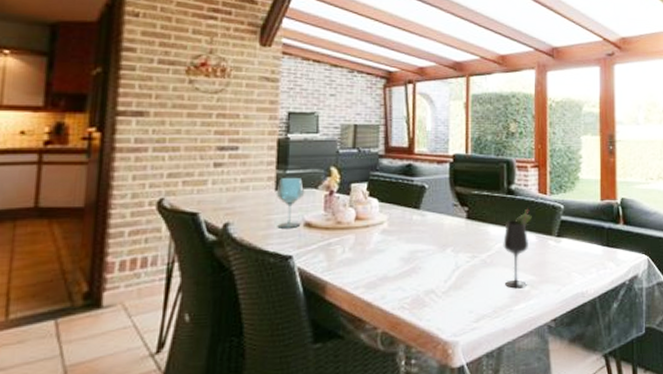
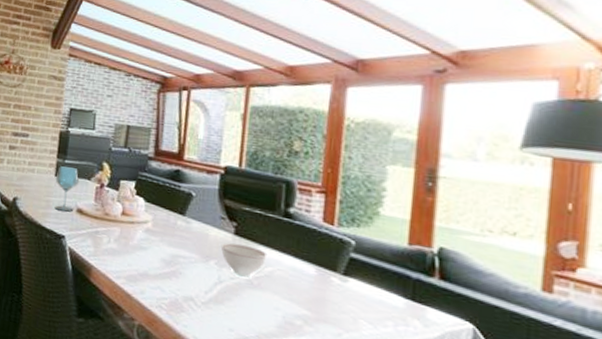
bowl: none [455,226,497,258] -> present [220,242,268,278]
wine glass: present [503,208,532,289] -> none [273,236,313,321]

